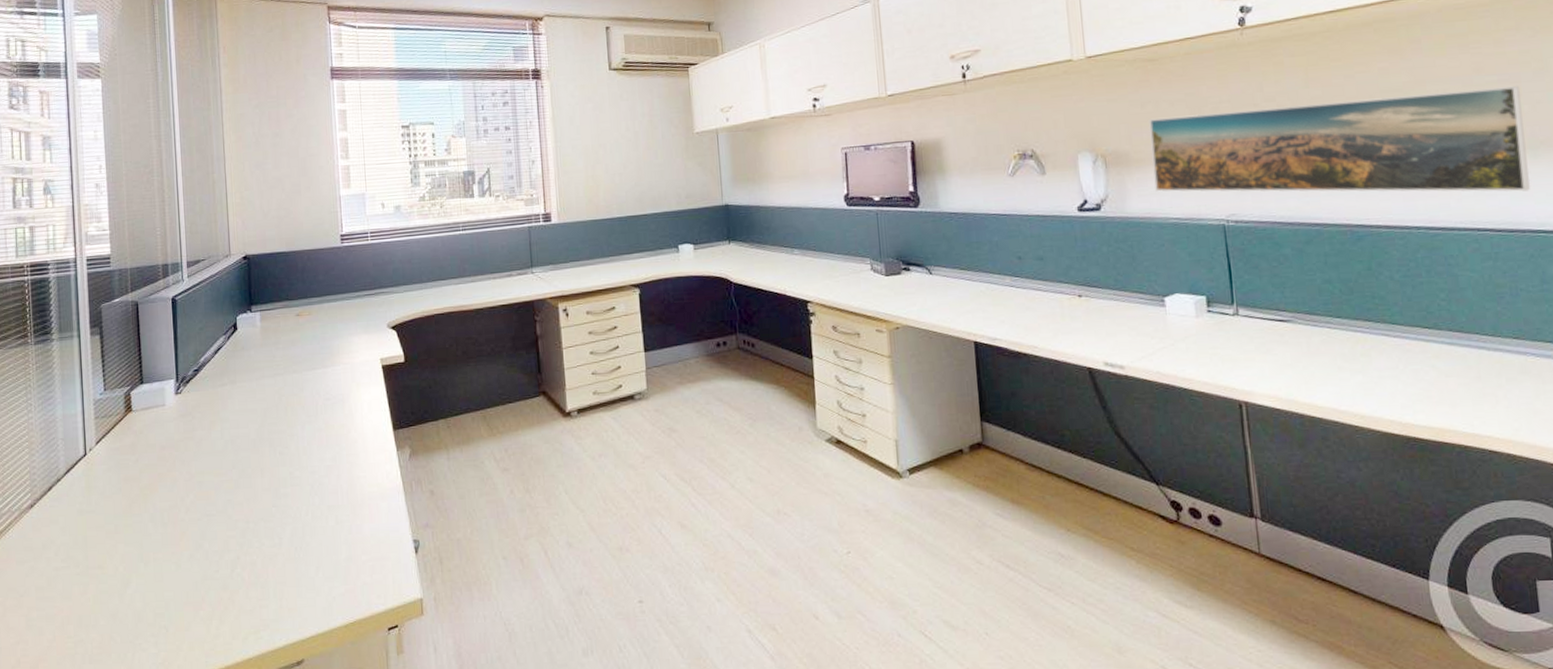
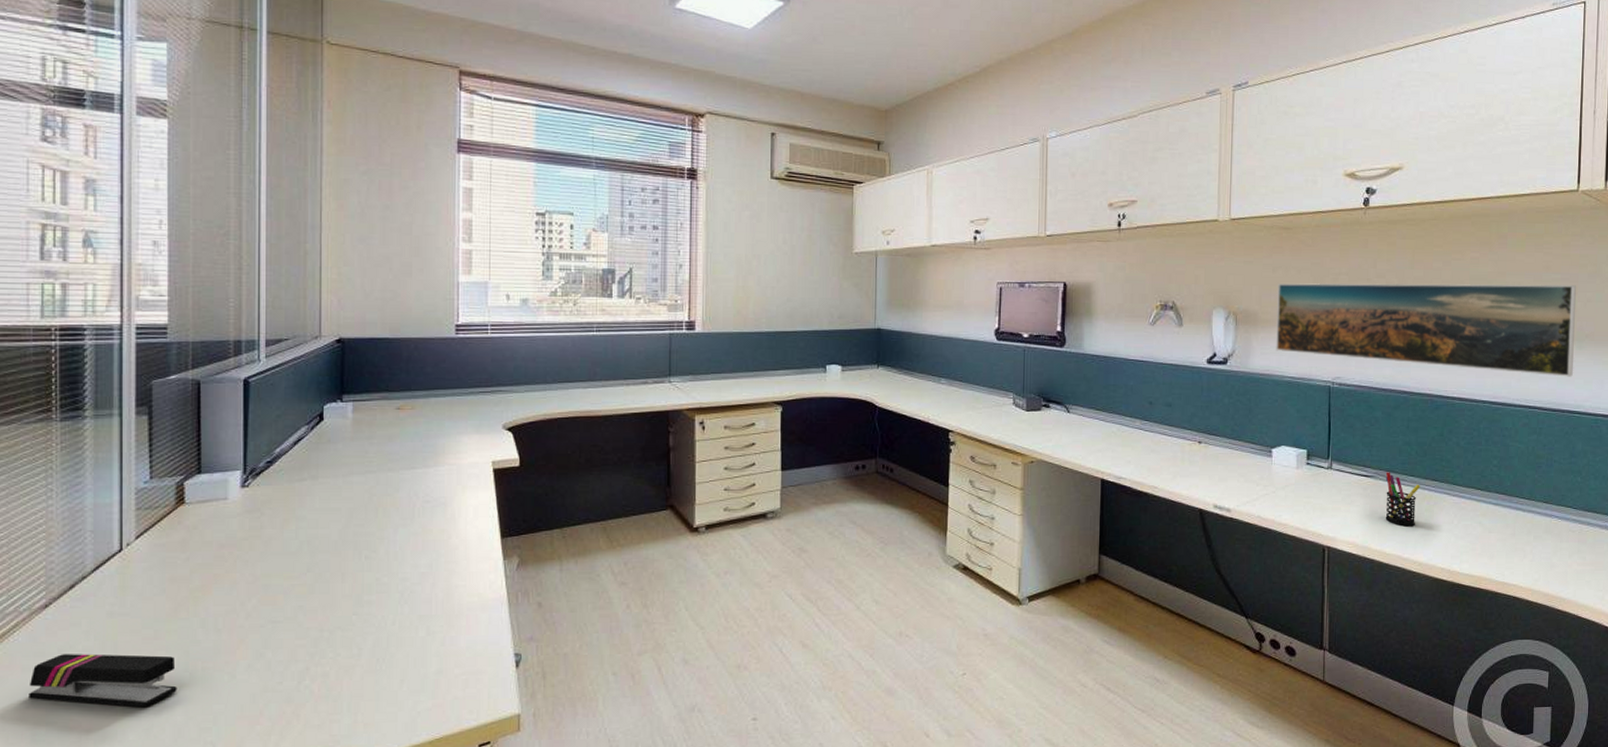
stapler: none [22,547,135,595] -> present [29,654,177,708]
pen holder: none [1305,314,1351,375] -> present [1385,472,1421,527]

